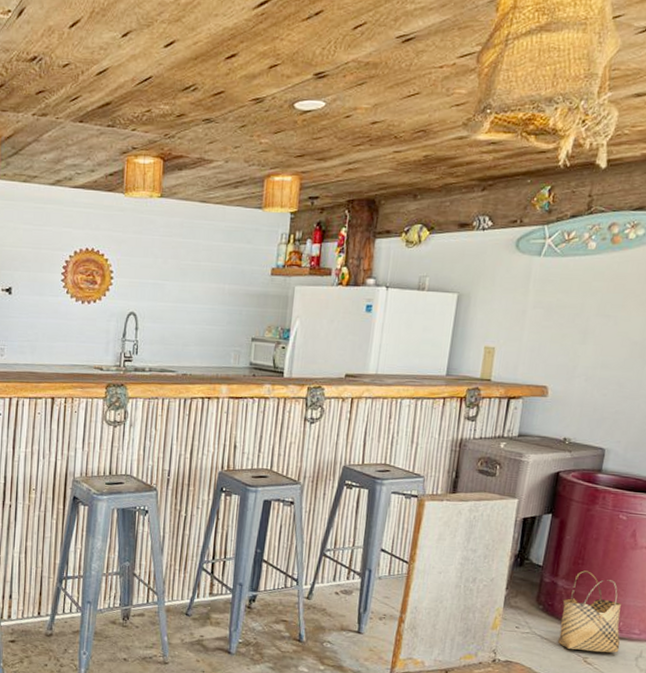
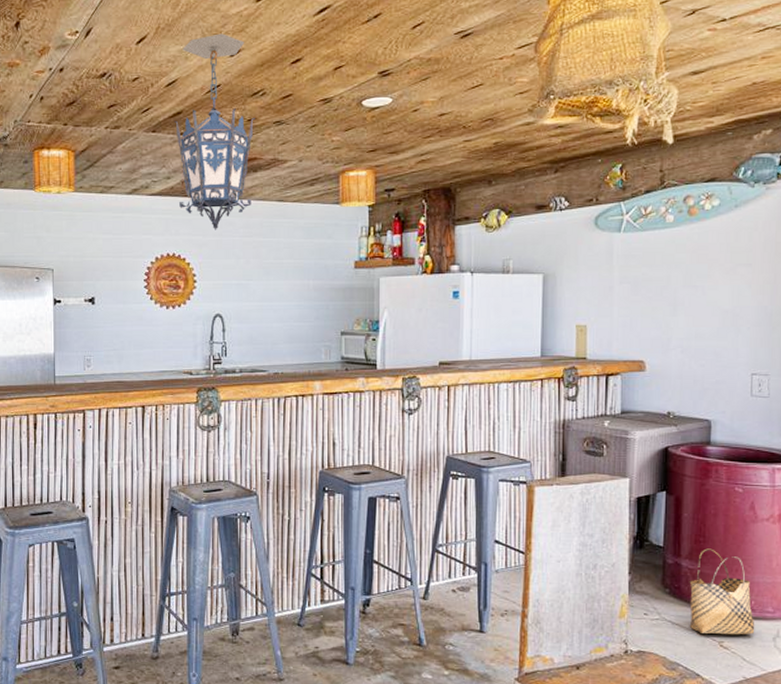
hanging lantern: none [102,22,185,228] -> present [174,33,255,230]

